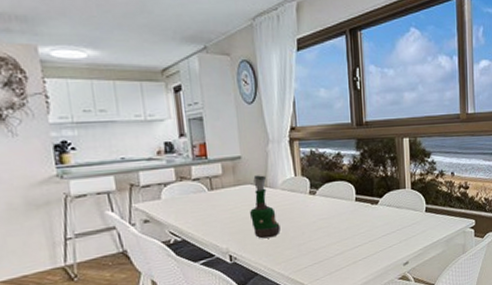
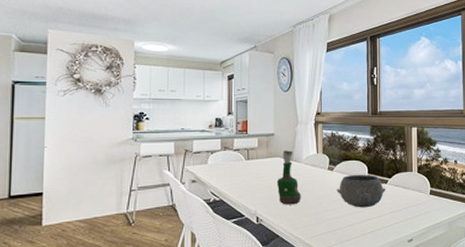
bowl: none [321,195,377,234] -> present [336,174,386,208]

